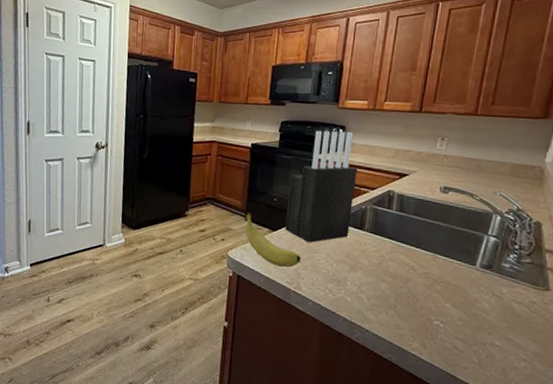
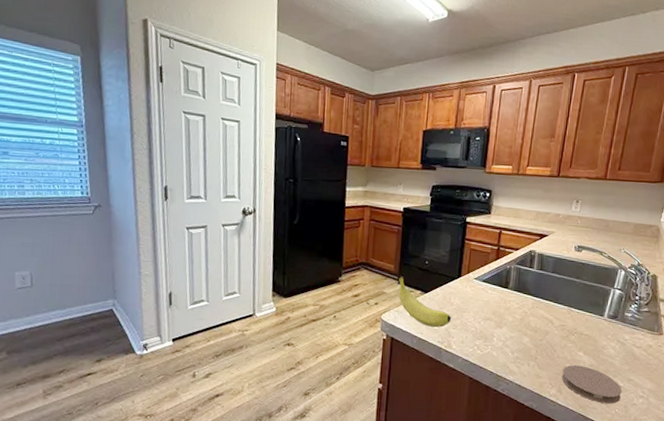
knife block: present [285,130,358,244] -> none [436,194,503,303]
coaster: none [425,317,499,365] -> present [561,365,622,404]

